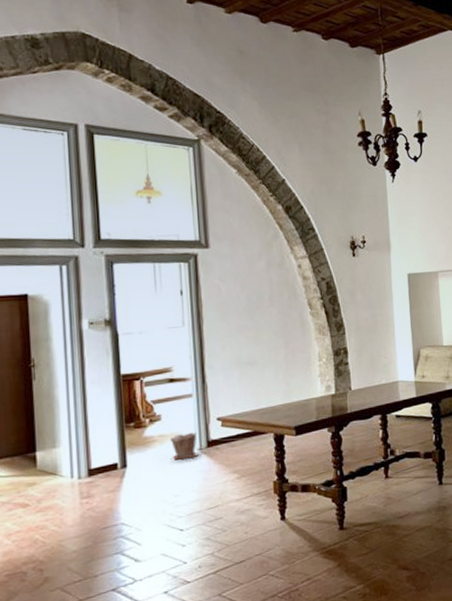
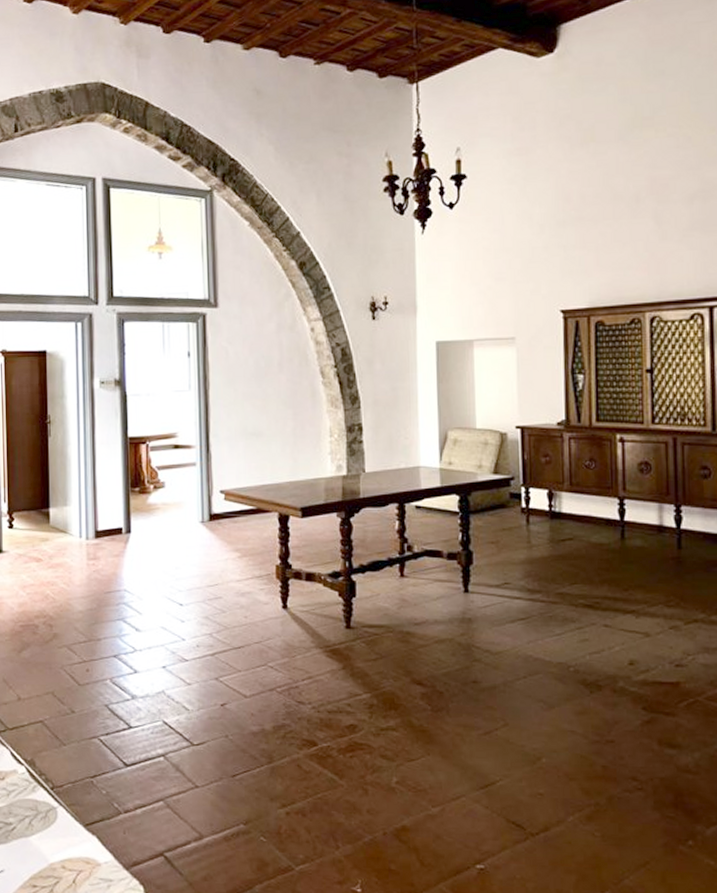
plant pot: present [171,432,197,460] -> none [174,503,200,531]

